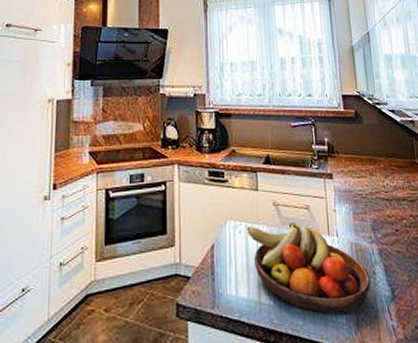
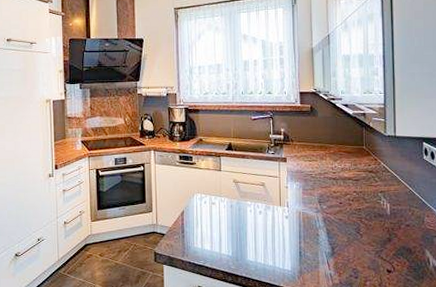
fruit bowl: present [247,222,371,316] -> none [211,196,315,265]

